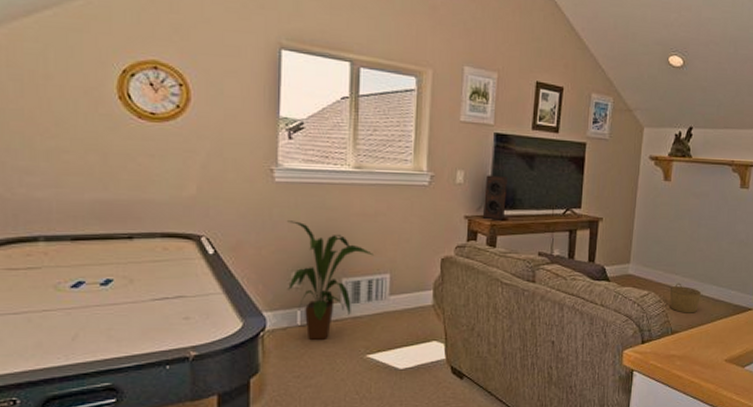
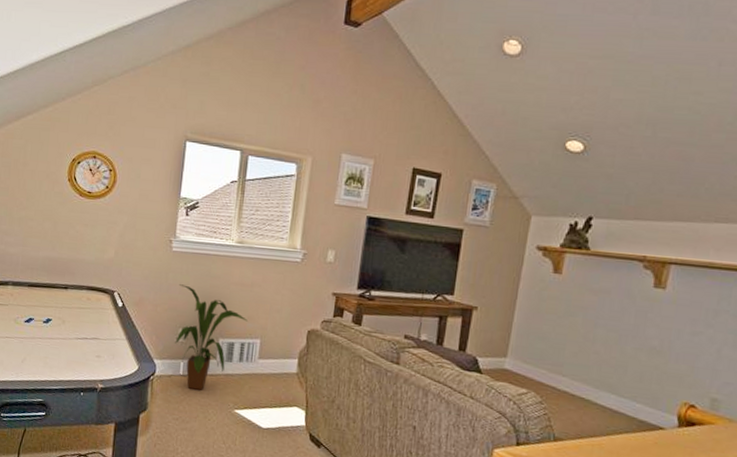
speaker: present [482,175,507,220] -> none [349,255,377,300]
basket: present [669,282,701,313] -> none [553,385,594,422]

